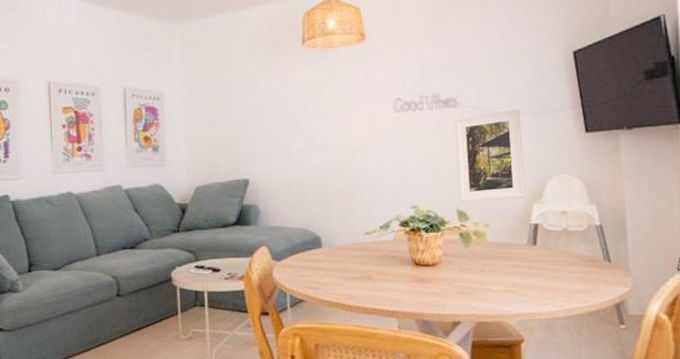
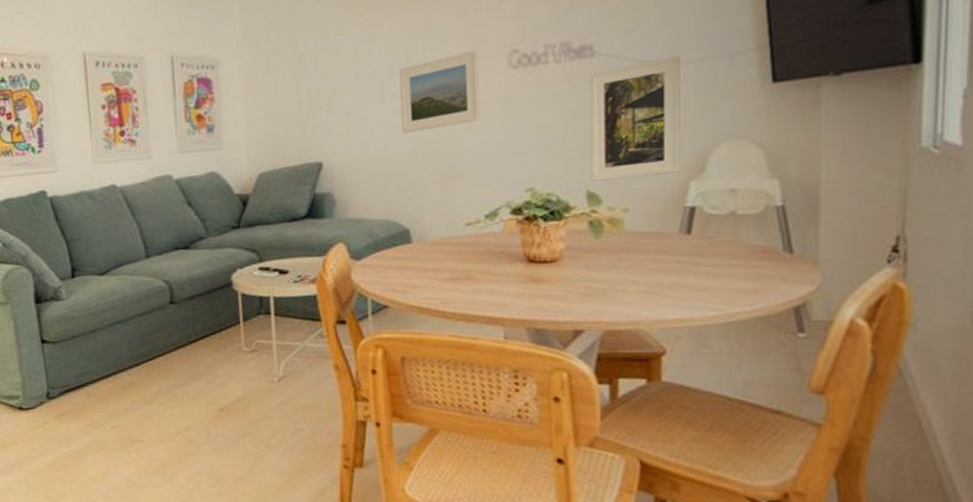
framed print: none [310,97,374,160] -> present [399,50,480,134]

